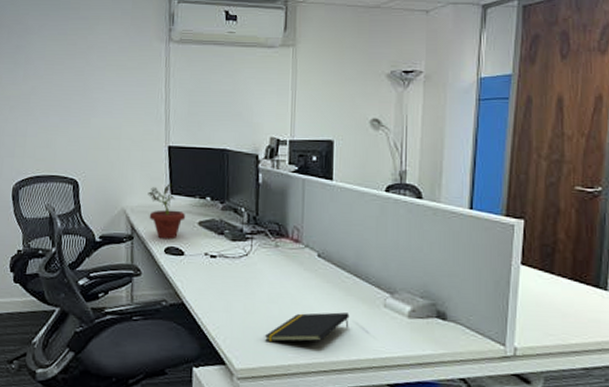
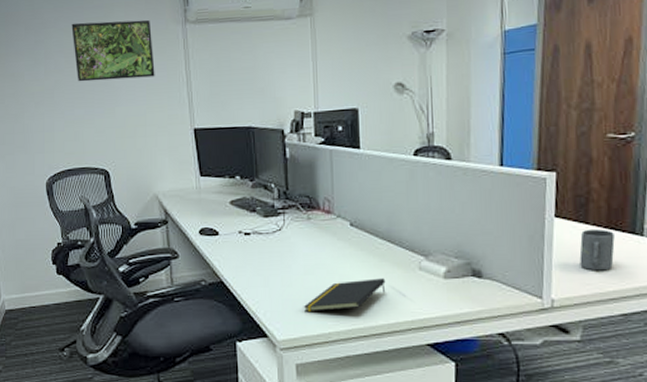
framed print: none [55,32,135,91] -> present [71,20,155,82]
potted plant: present [148,182,186,239] -> none [178,164,218,221]
mug: none [544,279,579,323] -> present [579,228,615,271]

